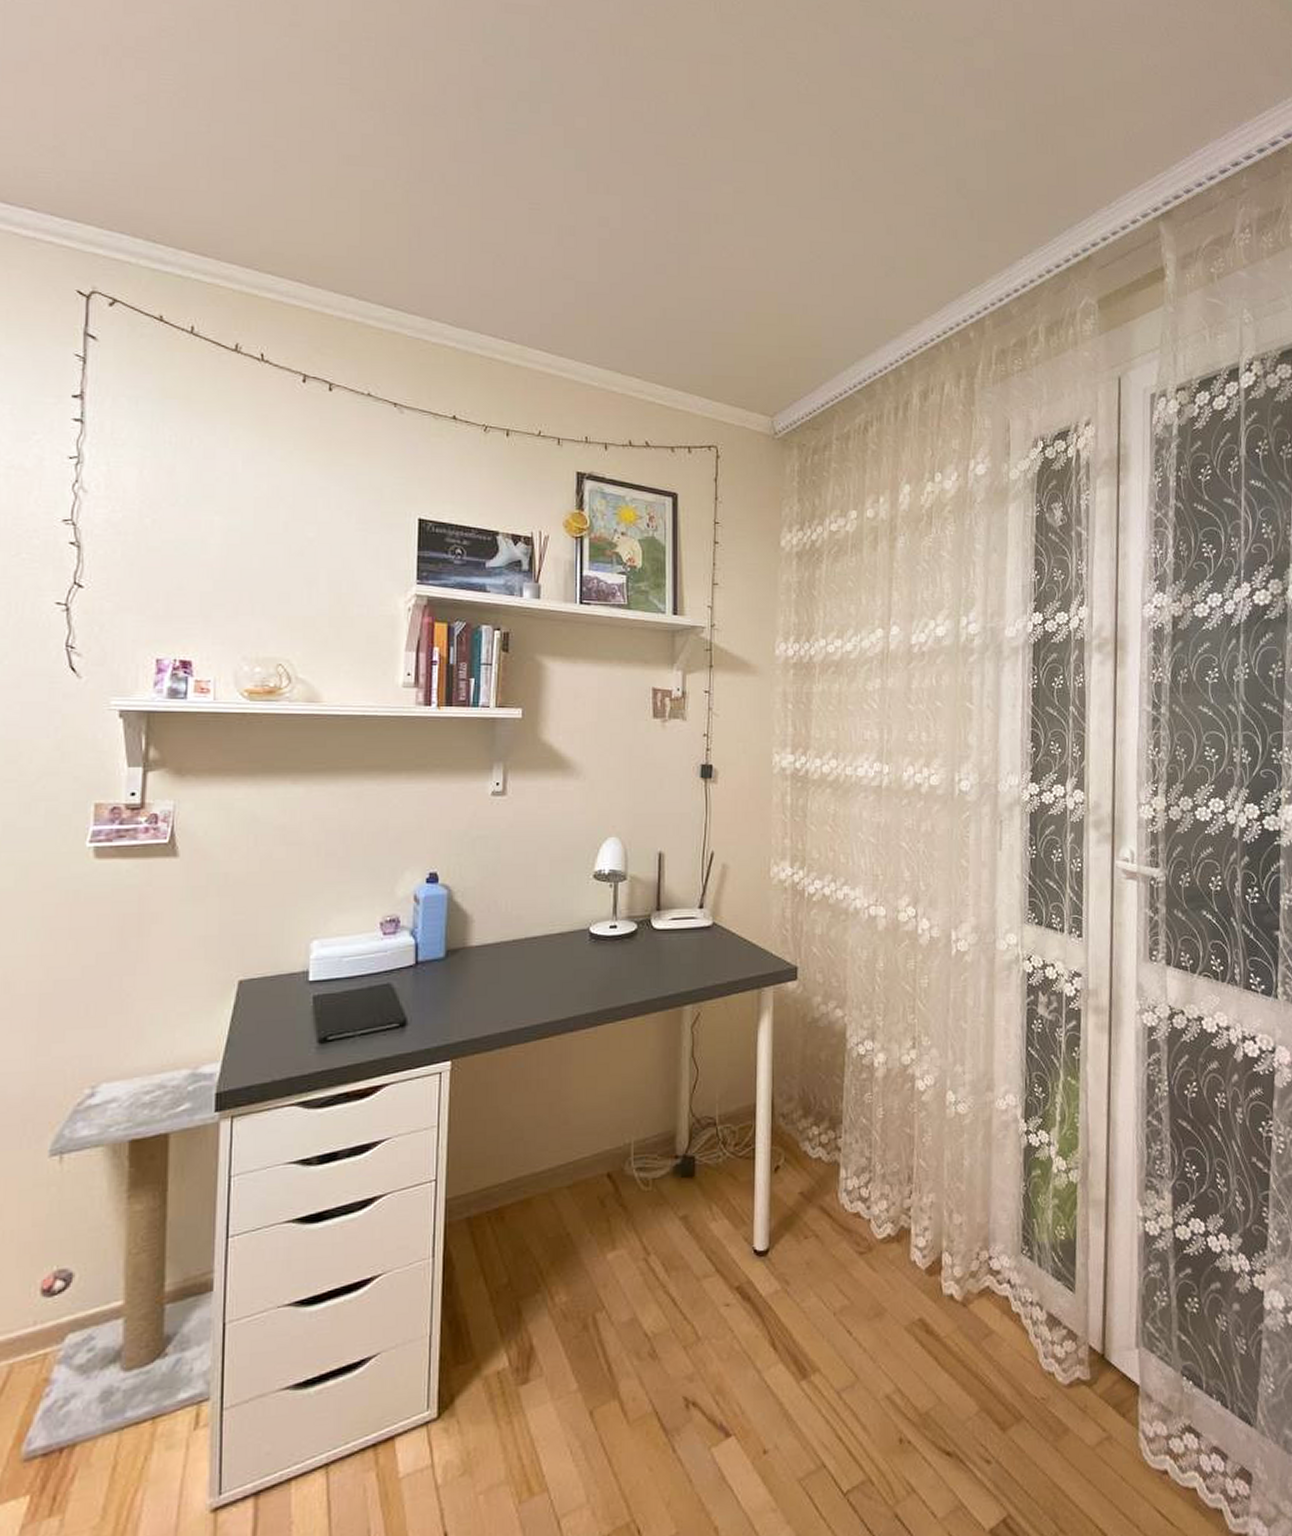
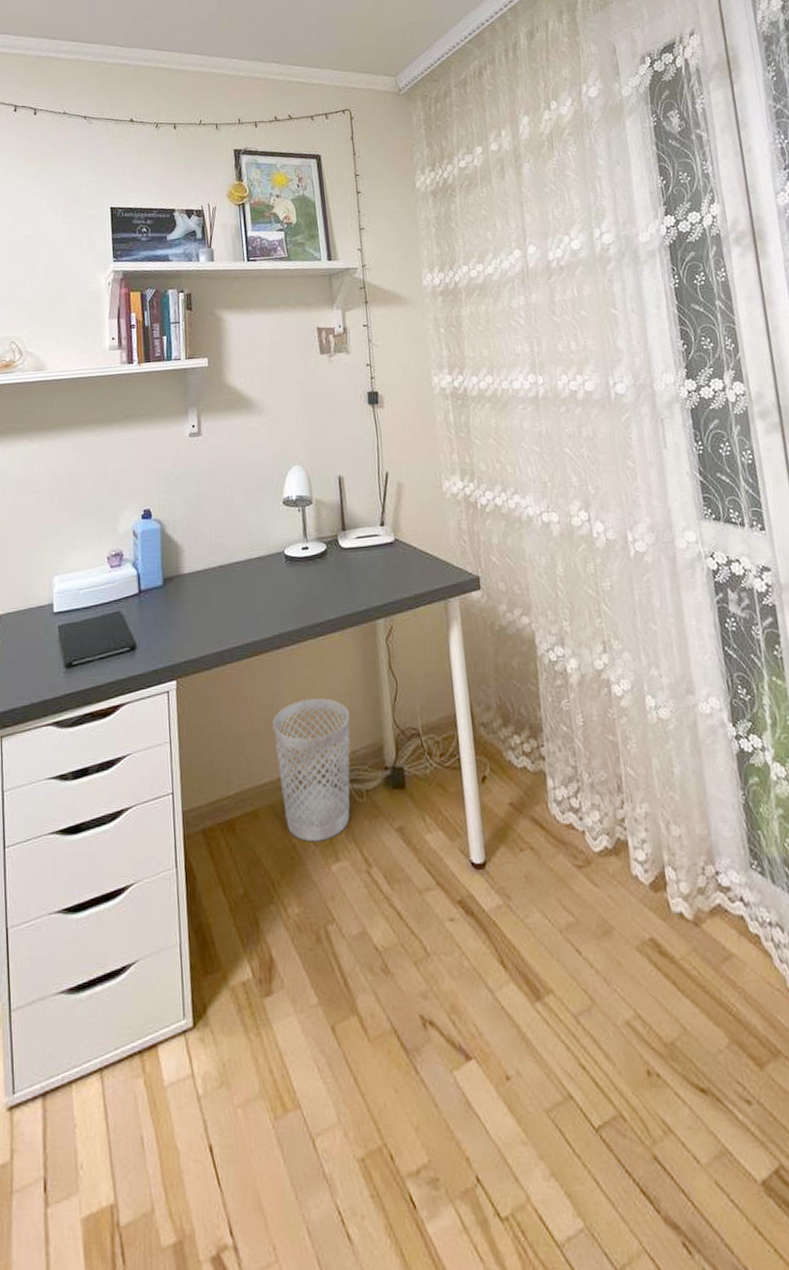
wastebasket: none [558,1084,644,1231] -> present [273,698,350,842]

